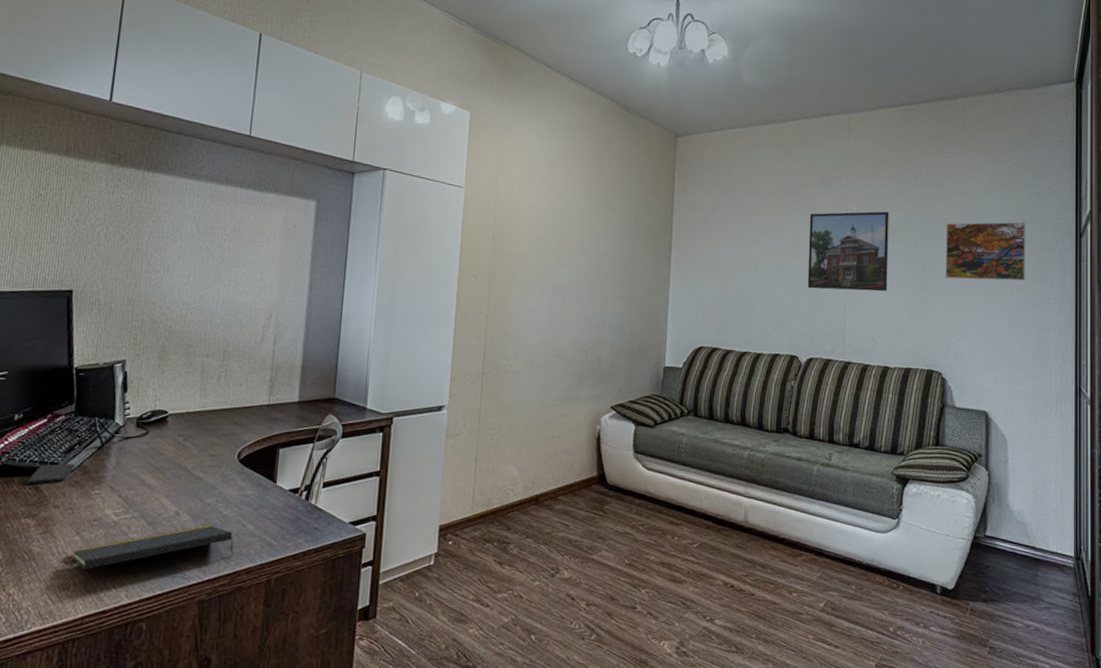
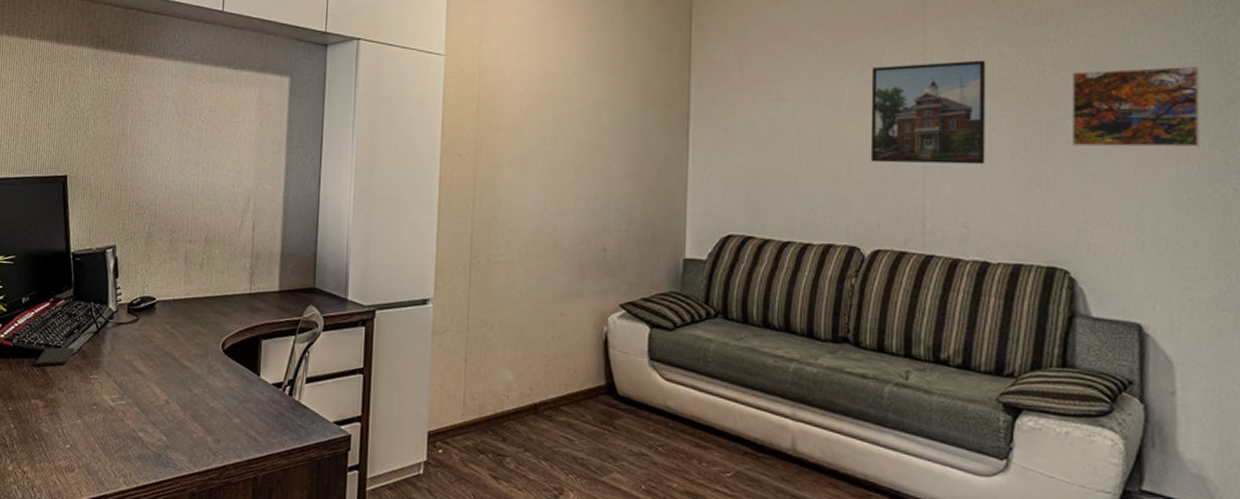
notepad: present [71,525,234,569] -> none [75,415,221,453]

